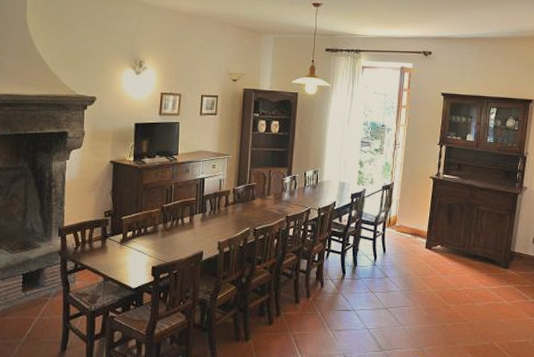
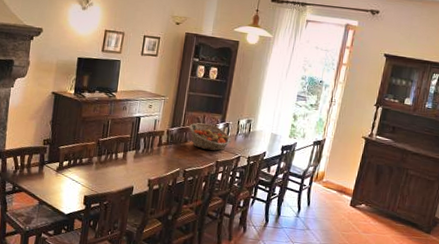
fruit basket: none [255,178,300,206] -> present [188,123,231,151]

